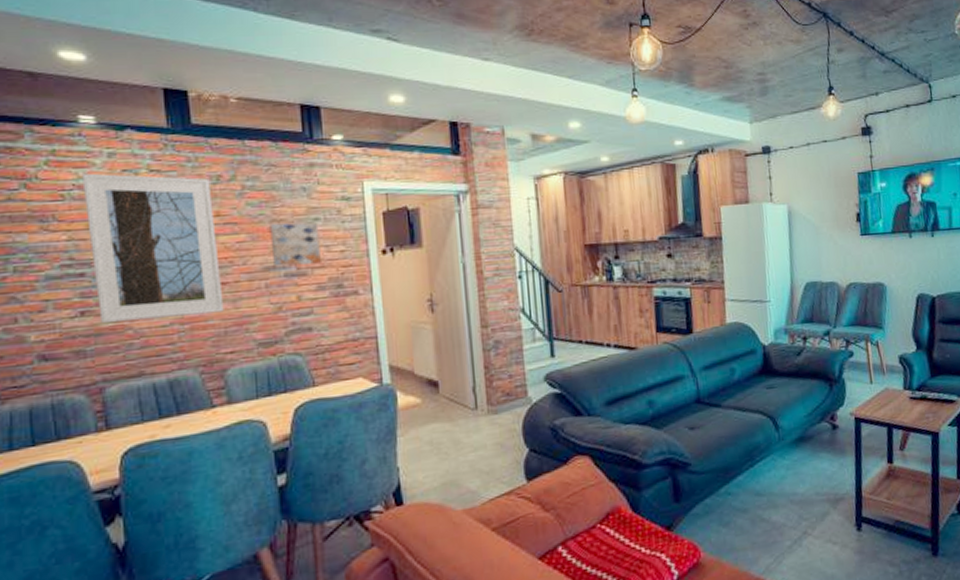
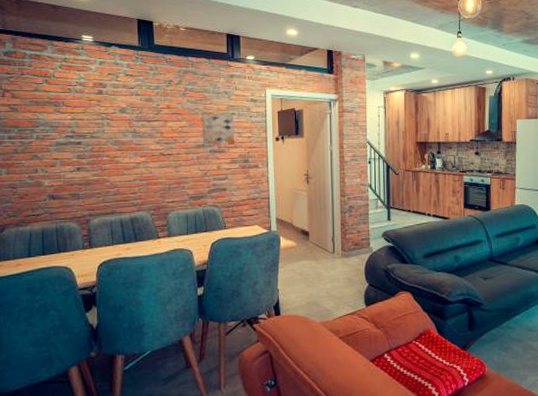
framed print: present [82,173,224,323] -> none [82,75,169,176]

